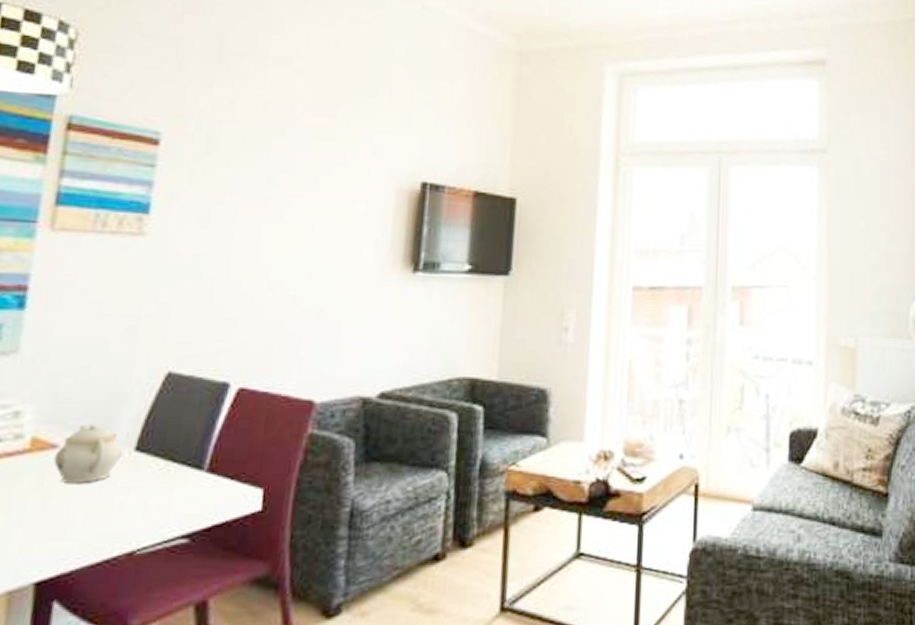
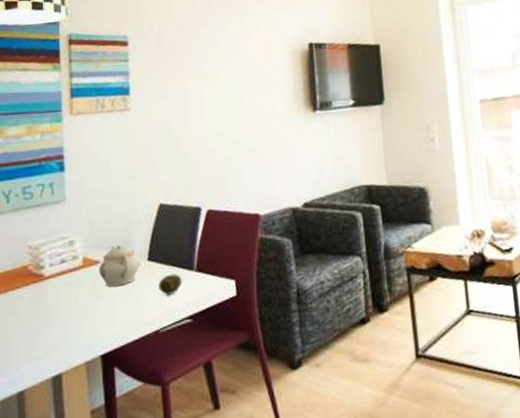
fruit: none [145,473,184,502] -> present [159,274,182,295]

